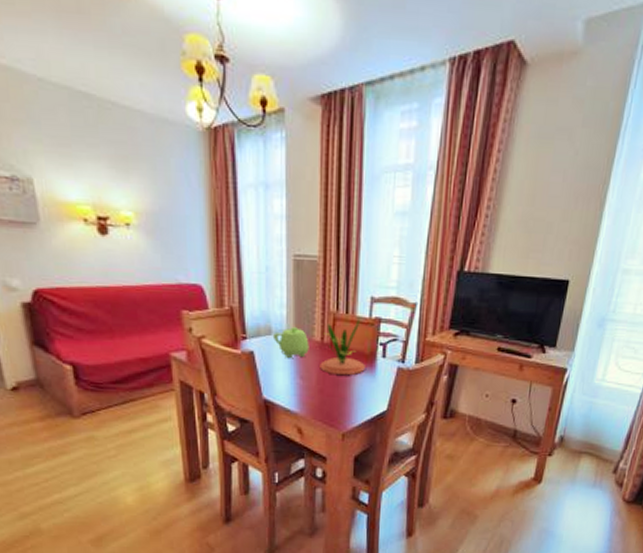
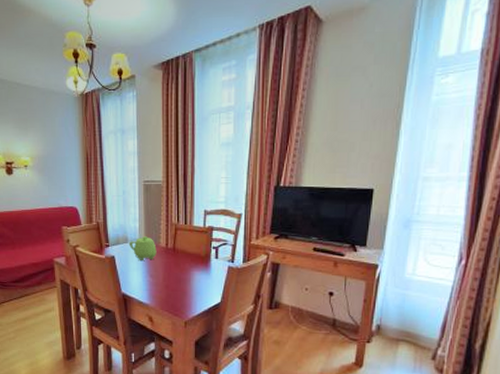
plant: present [320,319,365,376] -> none [165,228,202,274]

